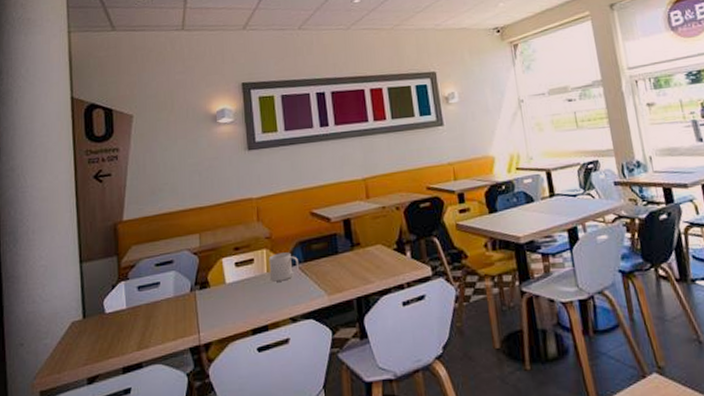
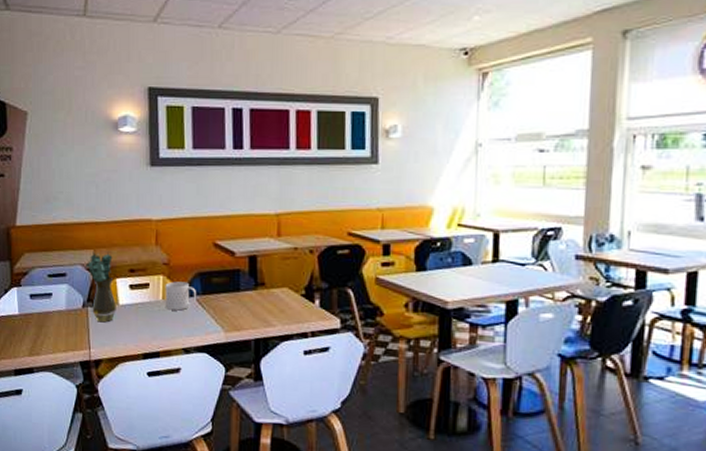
vase: none [192,234,224,304] -> present [86,251,116,323]

